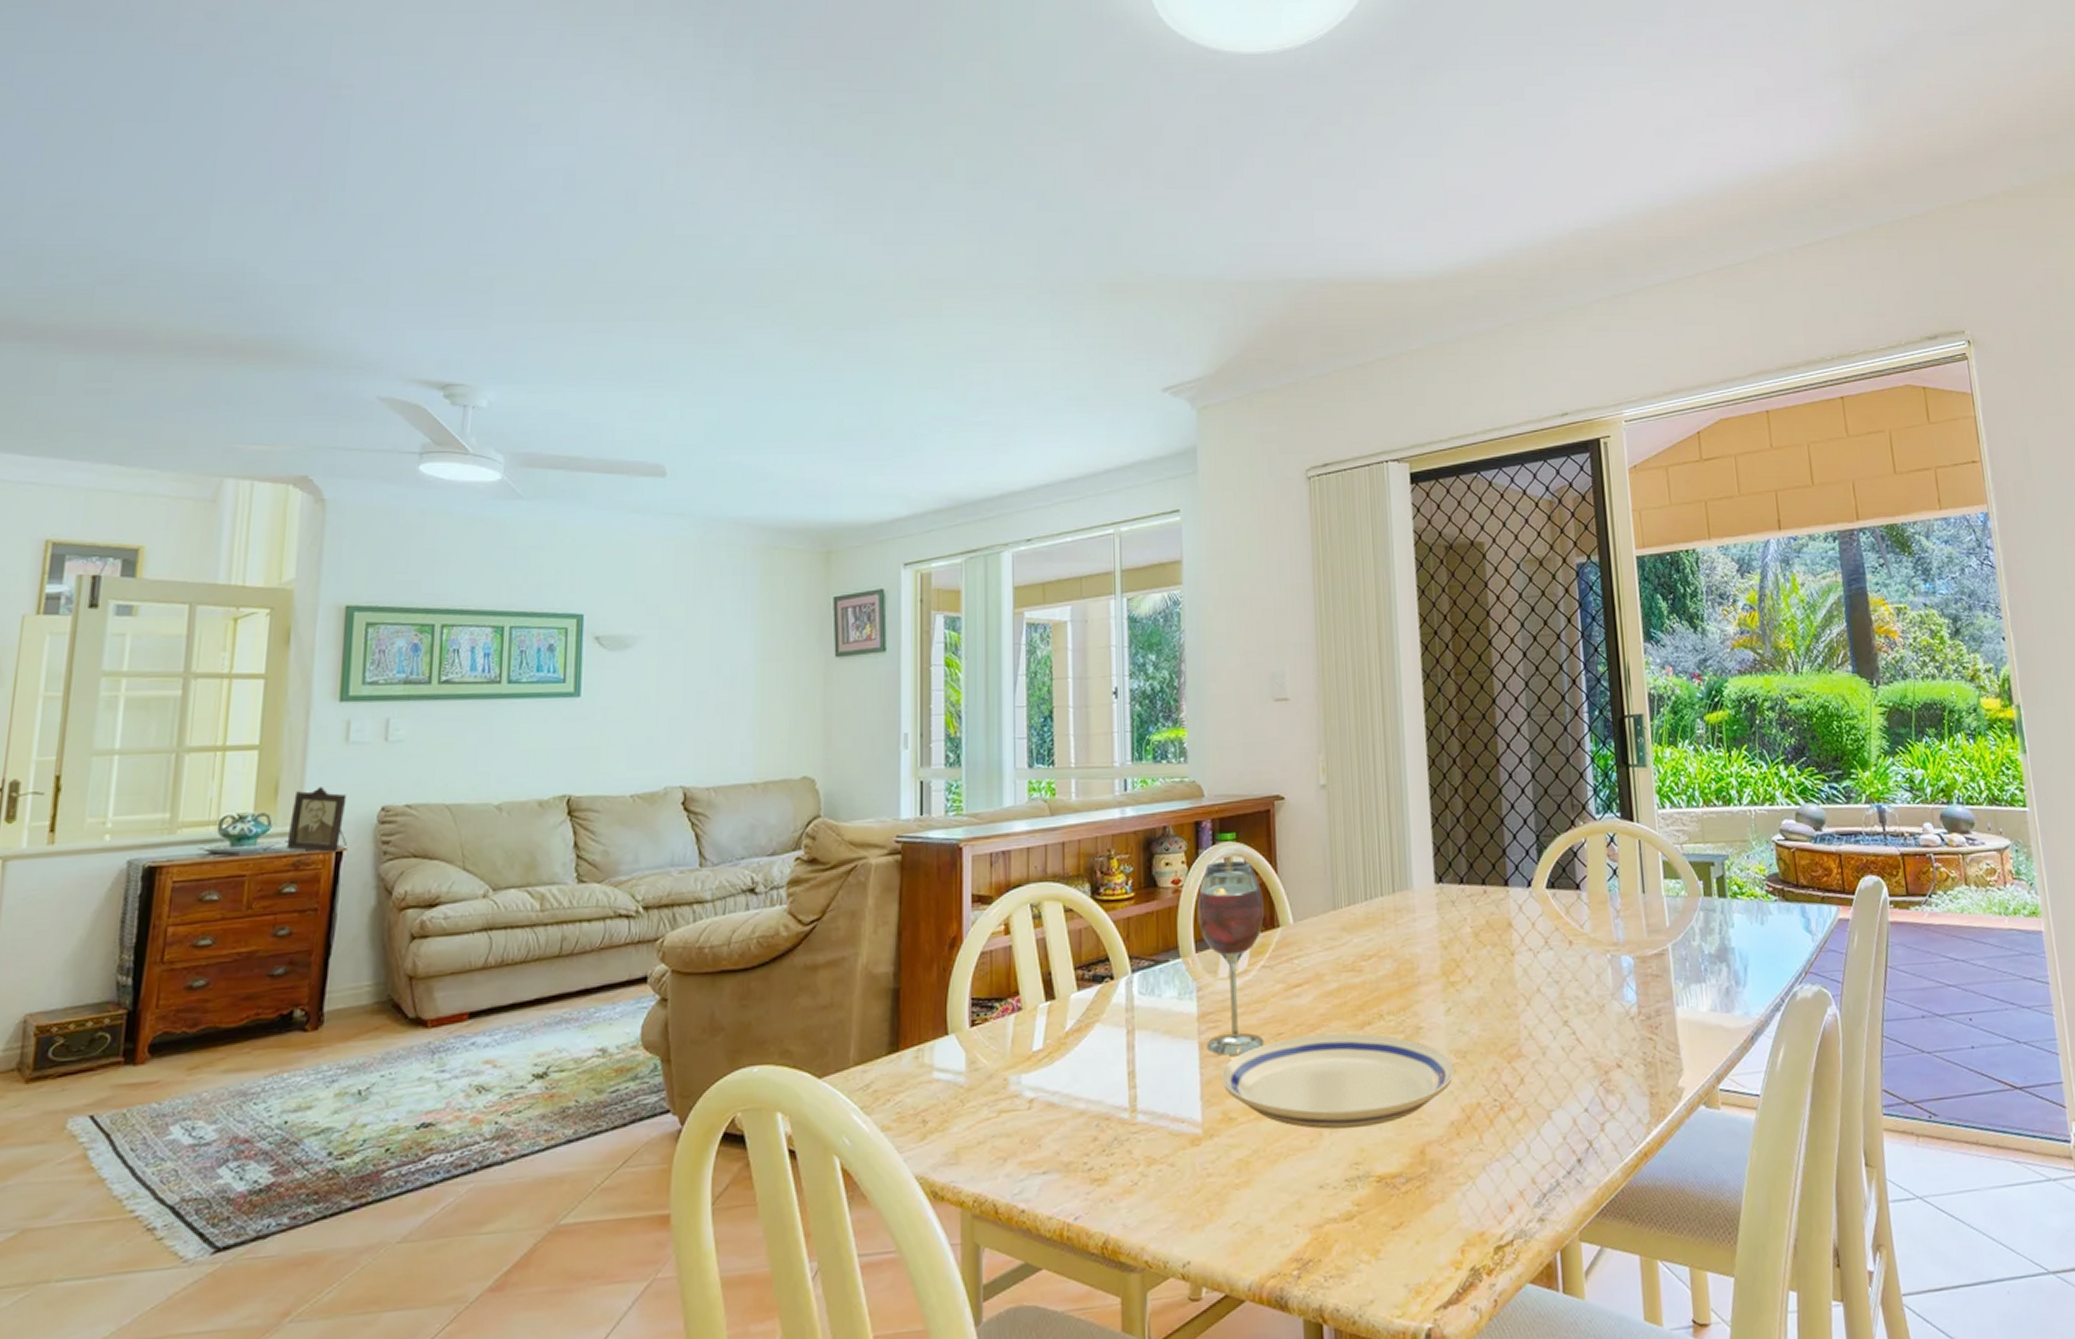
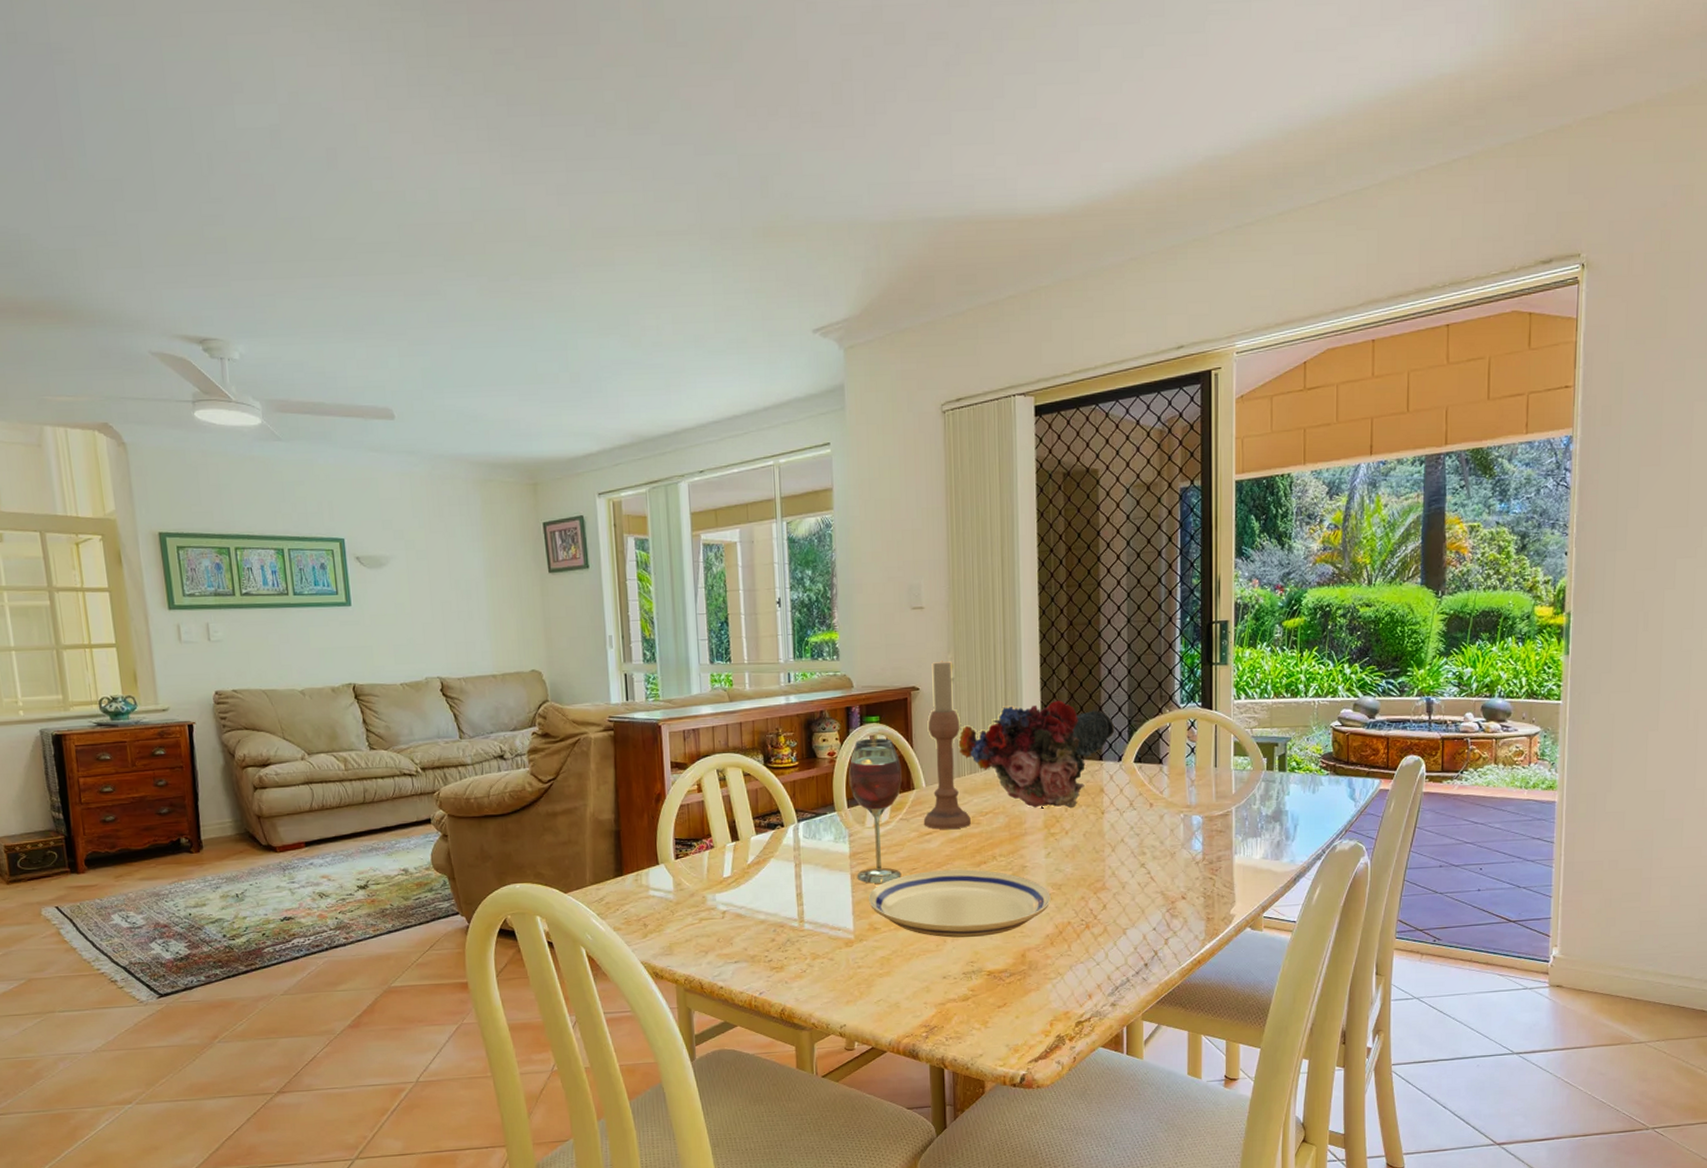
photo frame: present [286,787,347,852] -> none [149,676,195,725]
candlestick: none [1291,763,1350,980] -> present [923,661,971,829]
flower bouquet: none [1333,810,1521,950] -> present [958,700,1115,809]

